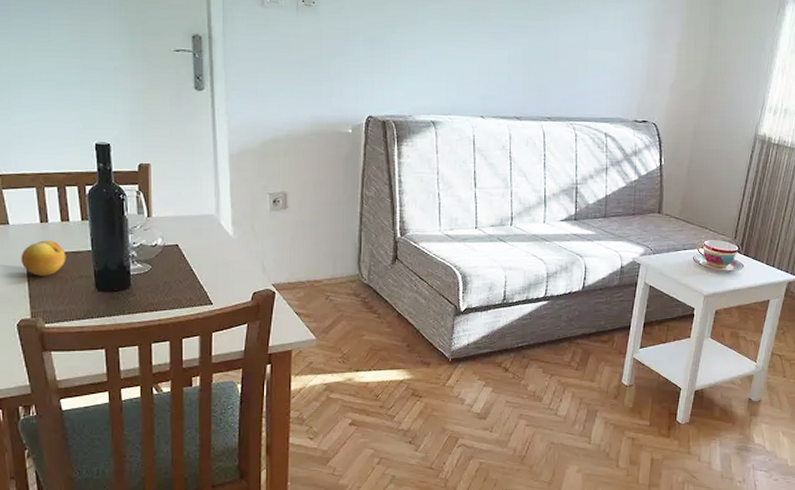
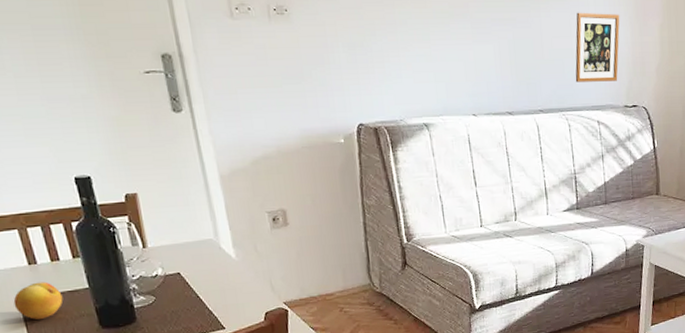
picture frame: none [586,24,638,95] -> present [575,12,620,82]

